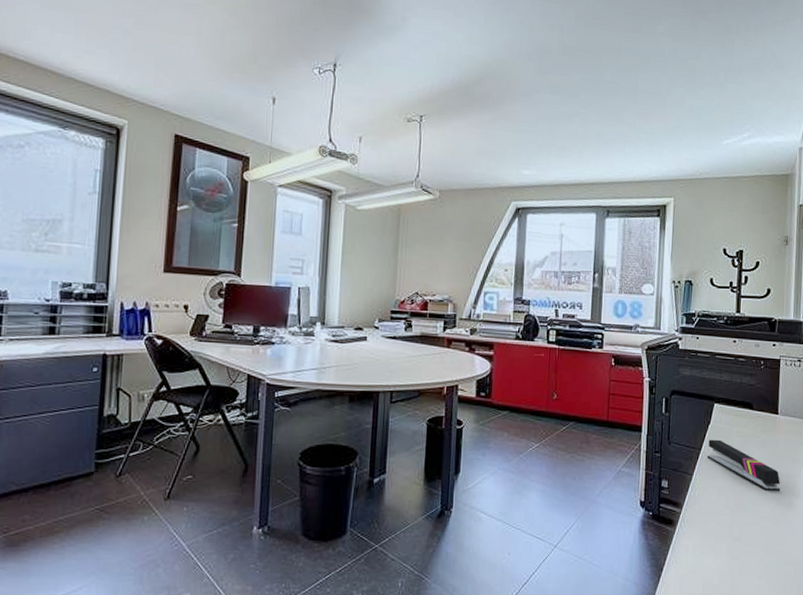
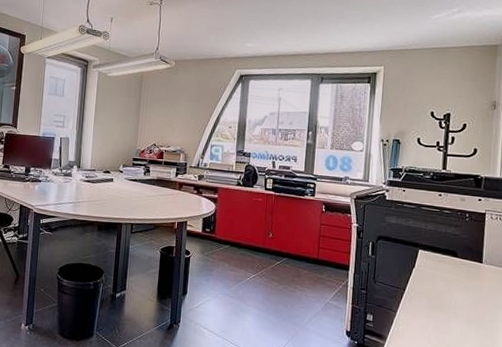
stapler: present [706,439,781,492] -> none [410,281,484,334]

